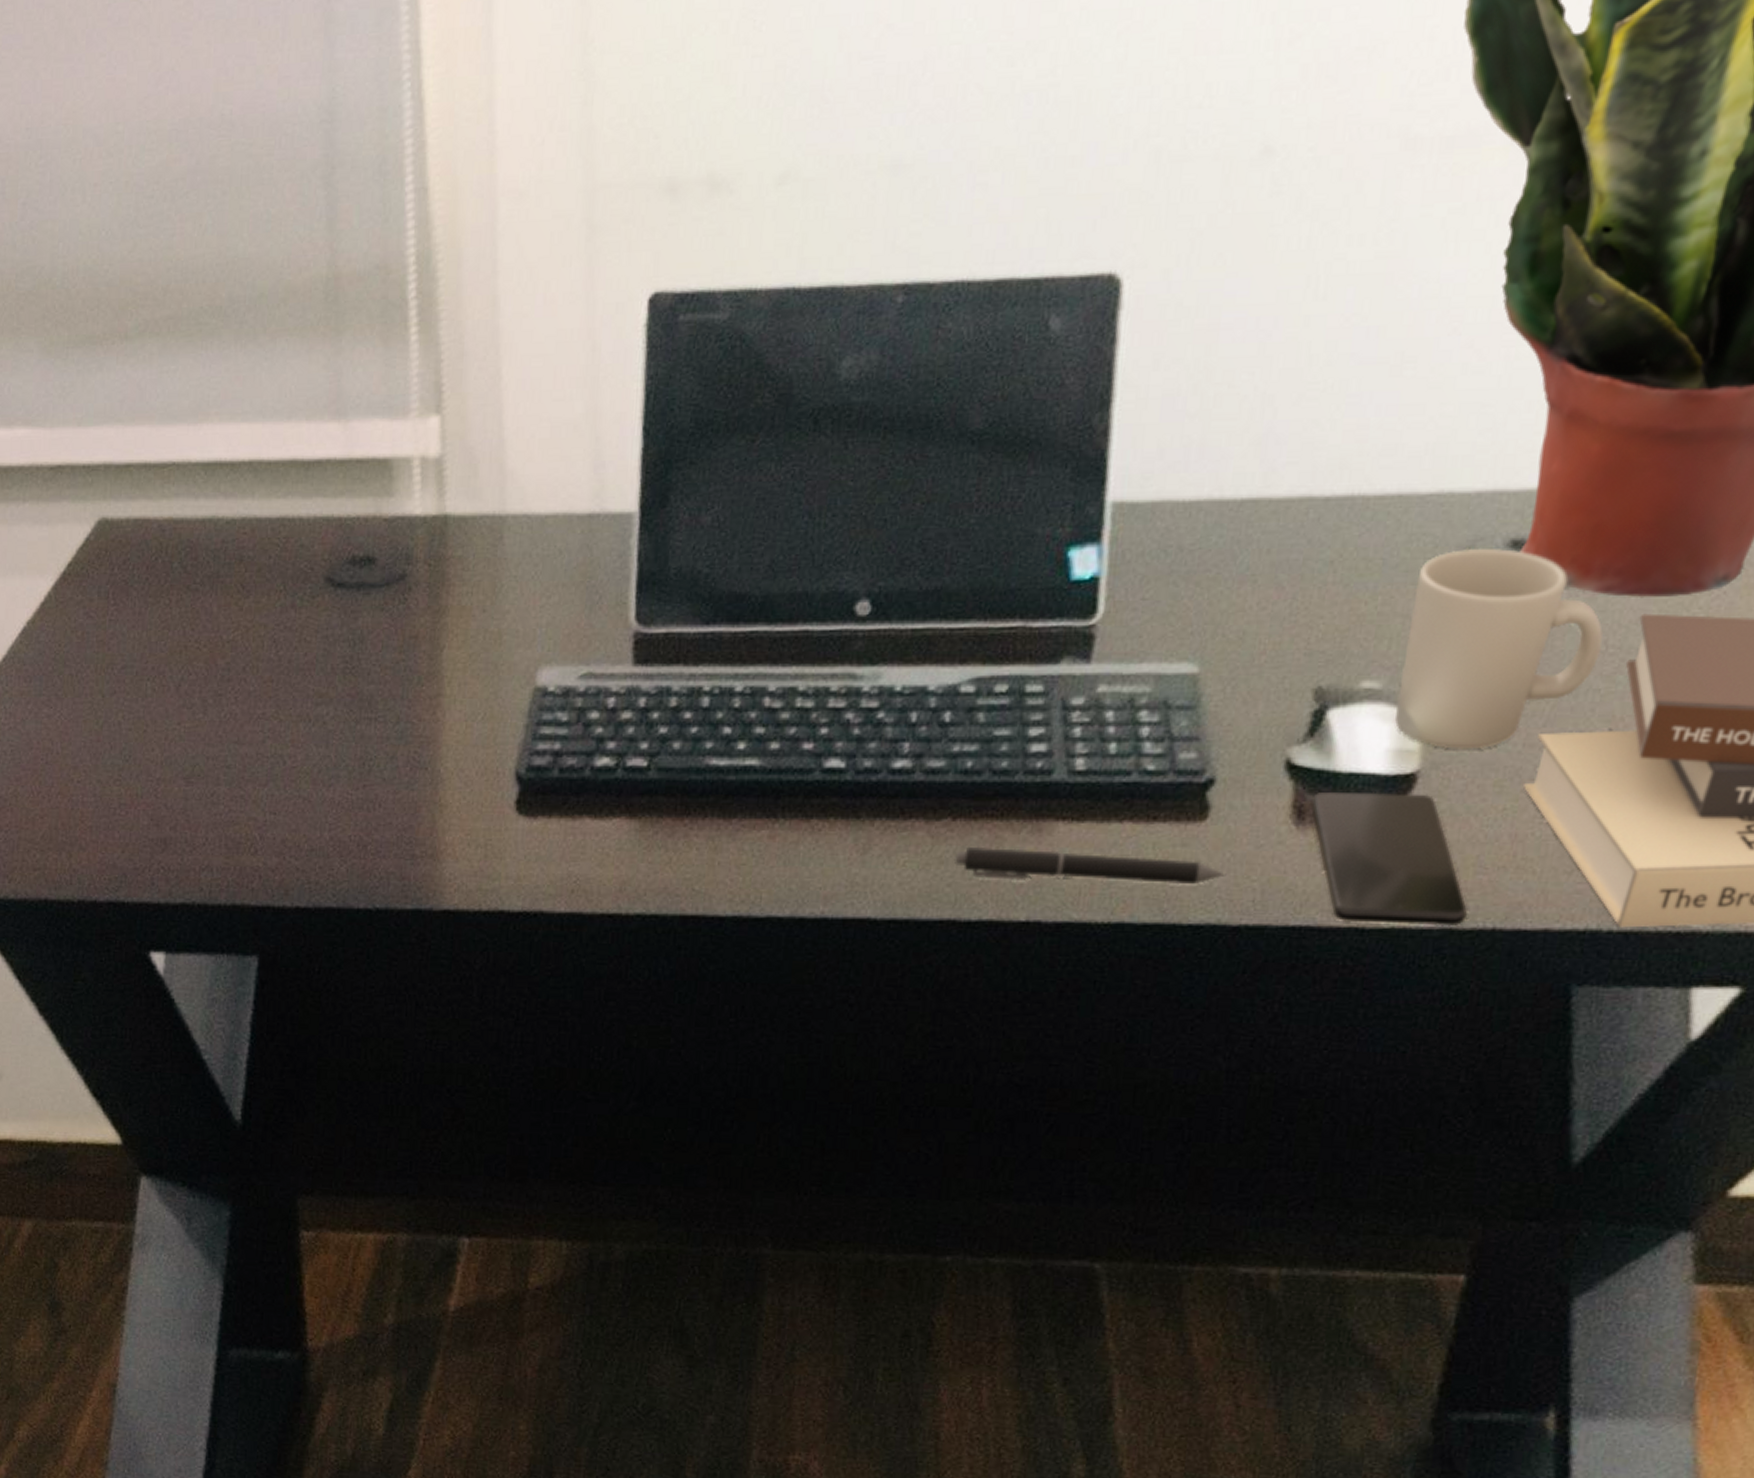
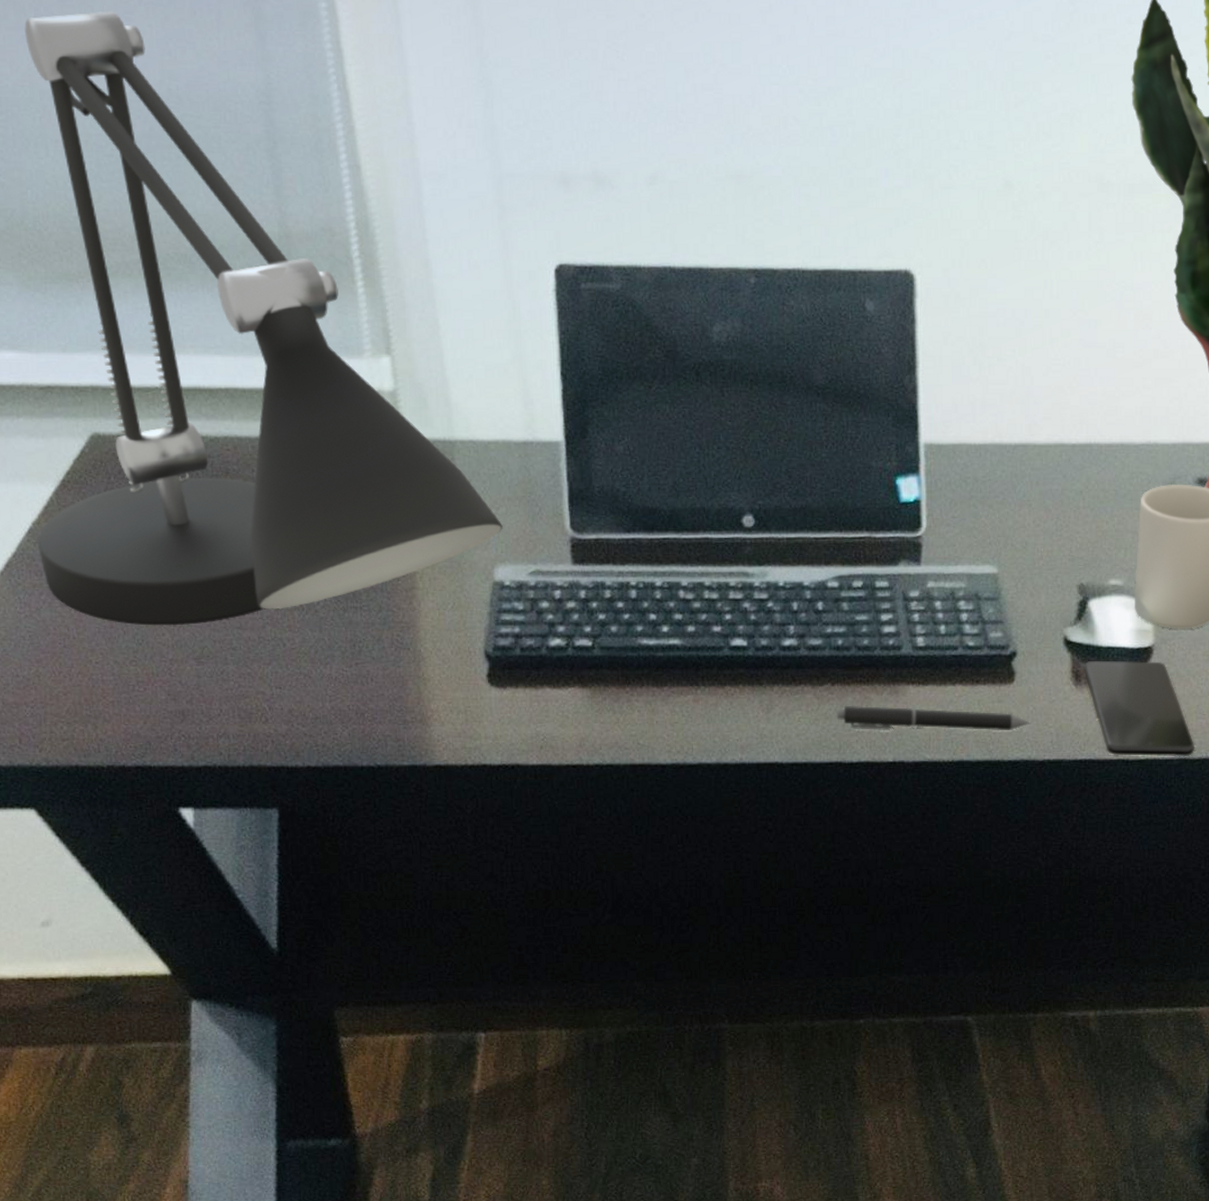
desk lamp: none [29,29,553,740] -> present [24,11,503,626]

